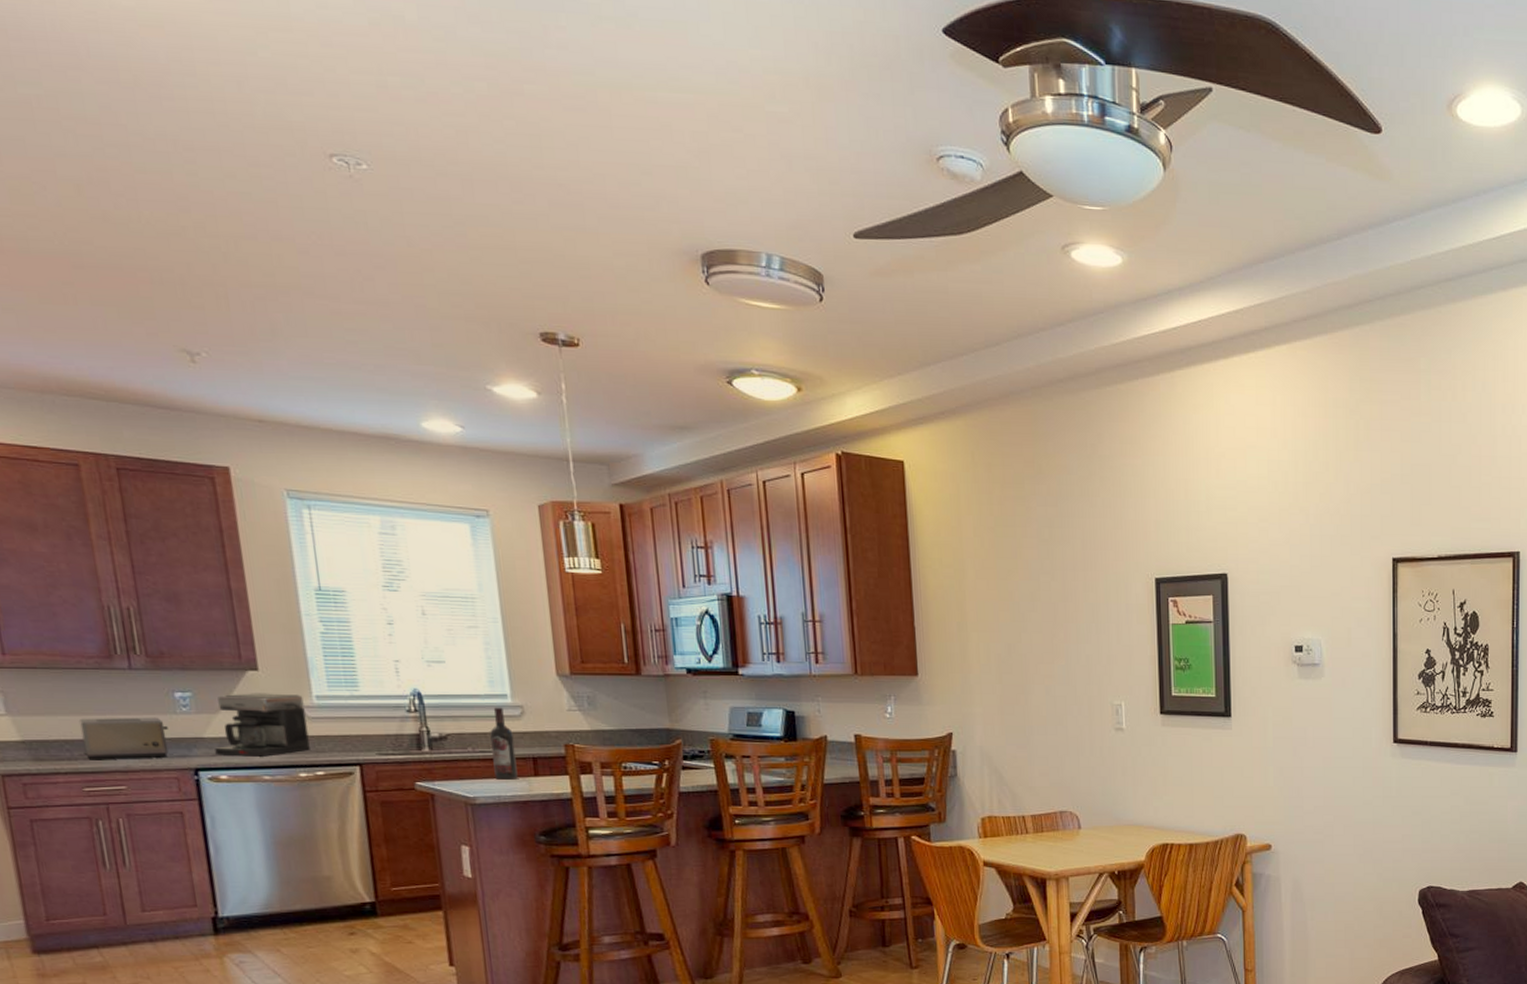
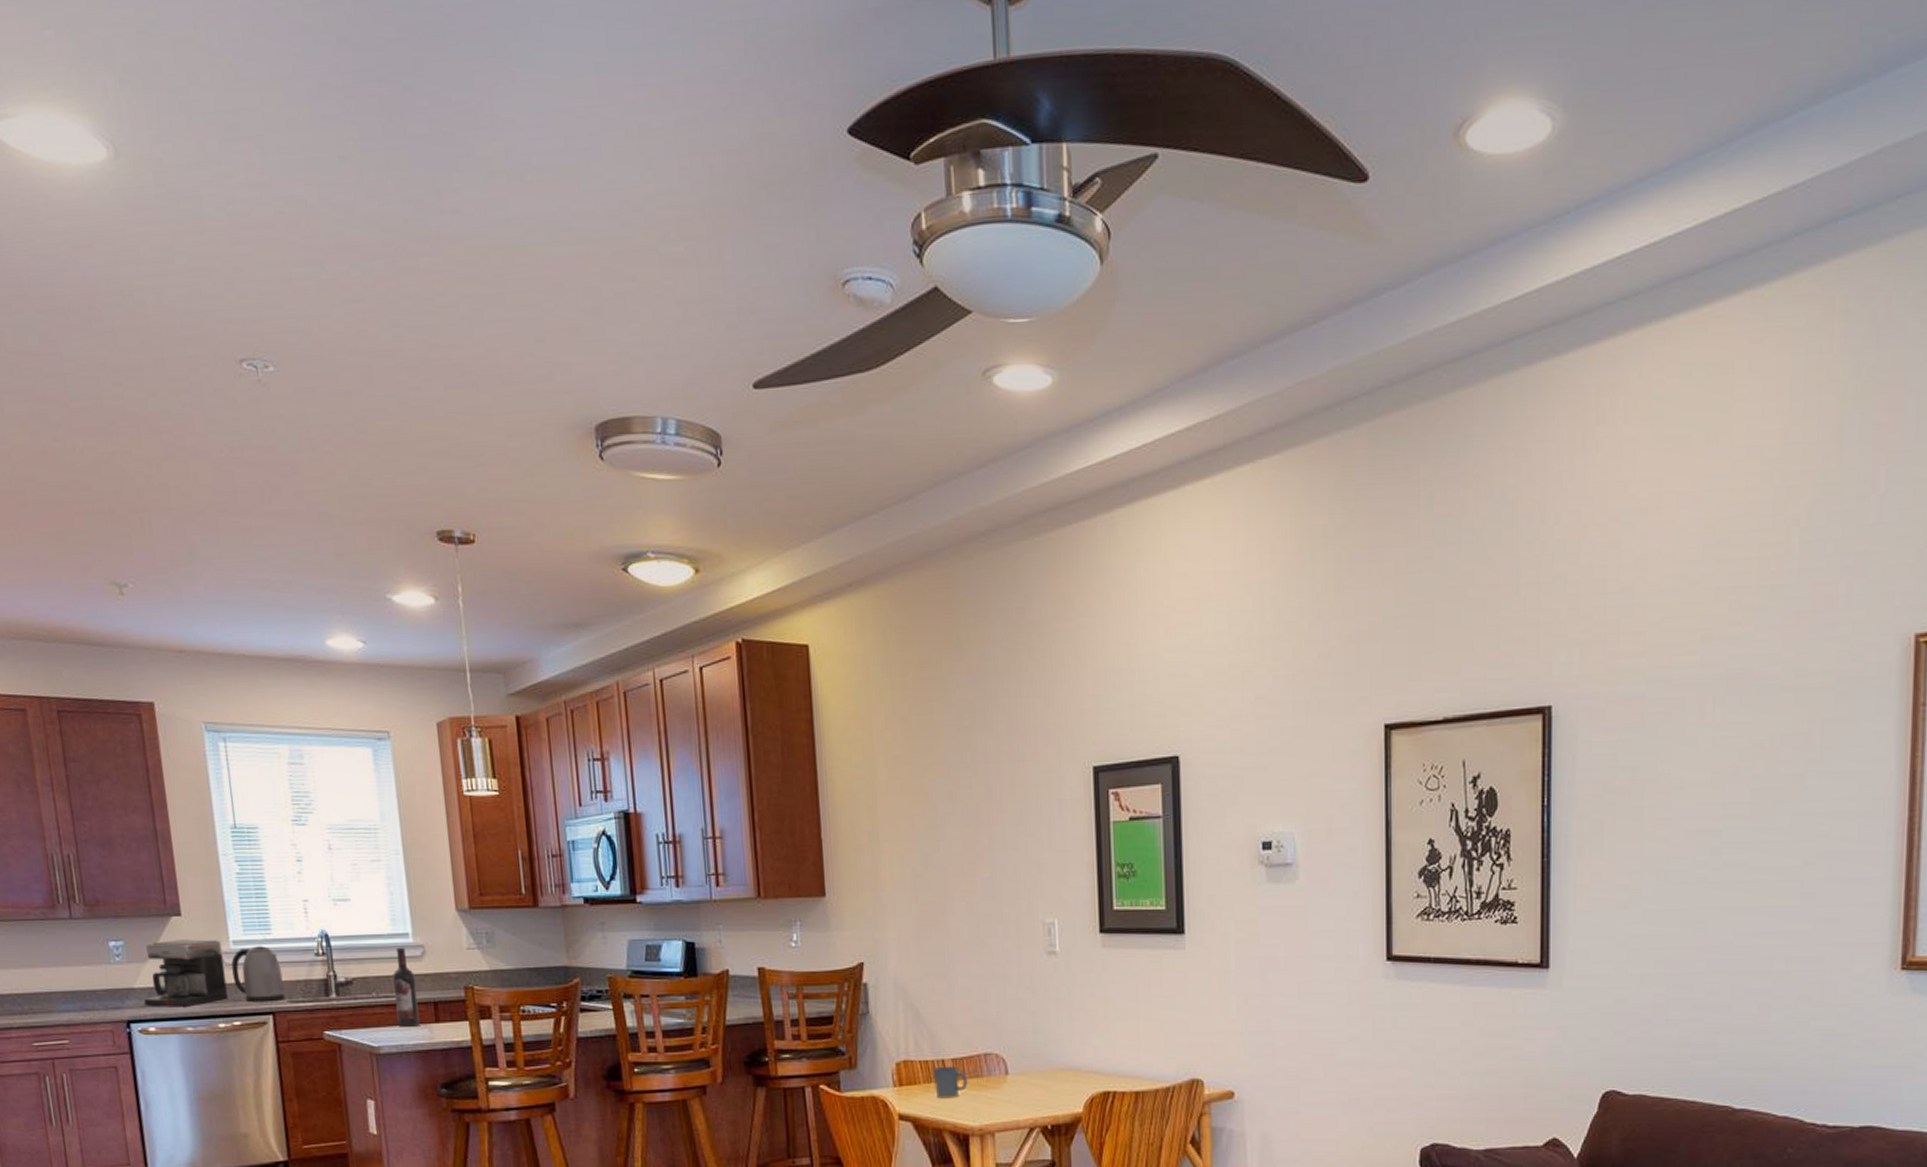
toaster: present [78,717,169,760] -> none [28,968,104,1014]
kettle: none [314,702,374,754] -> present [231,946,285,1003]
mug: none [1014,821,1046,848] -> present [932,1066,968,1099]

